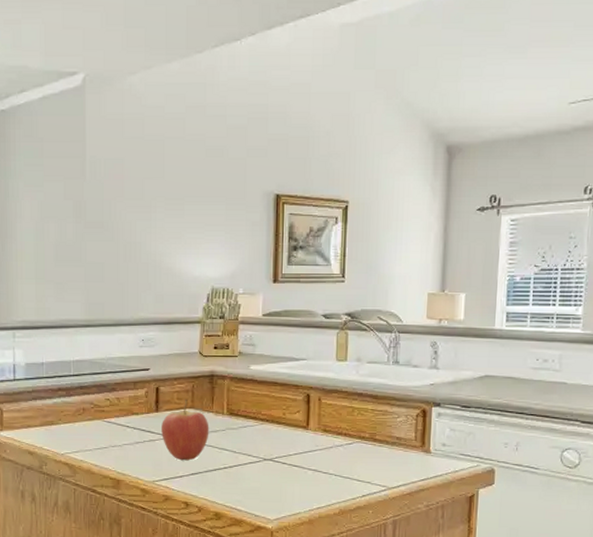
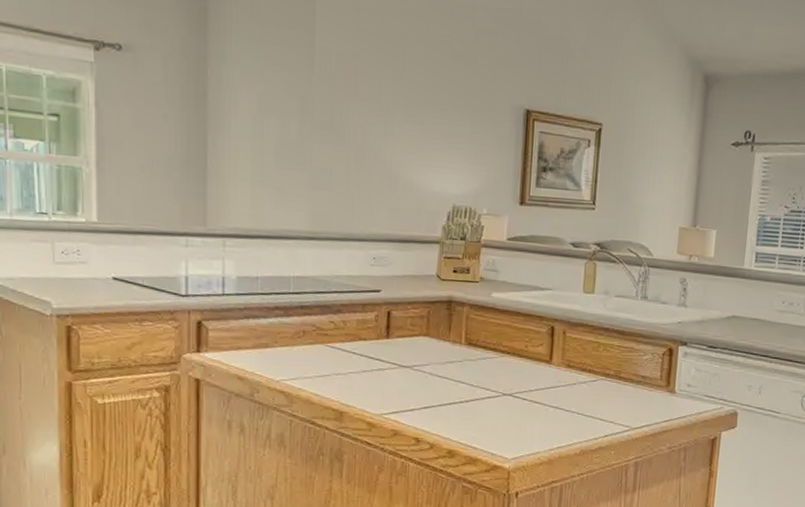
fruit: present [162,399,209,461] -> none [392,325,445,393]

